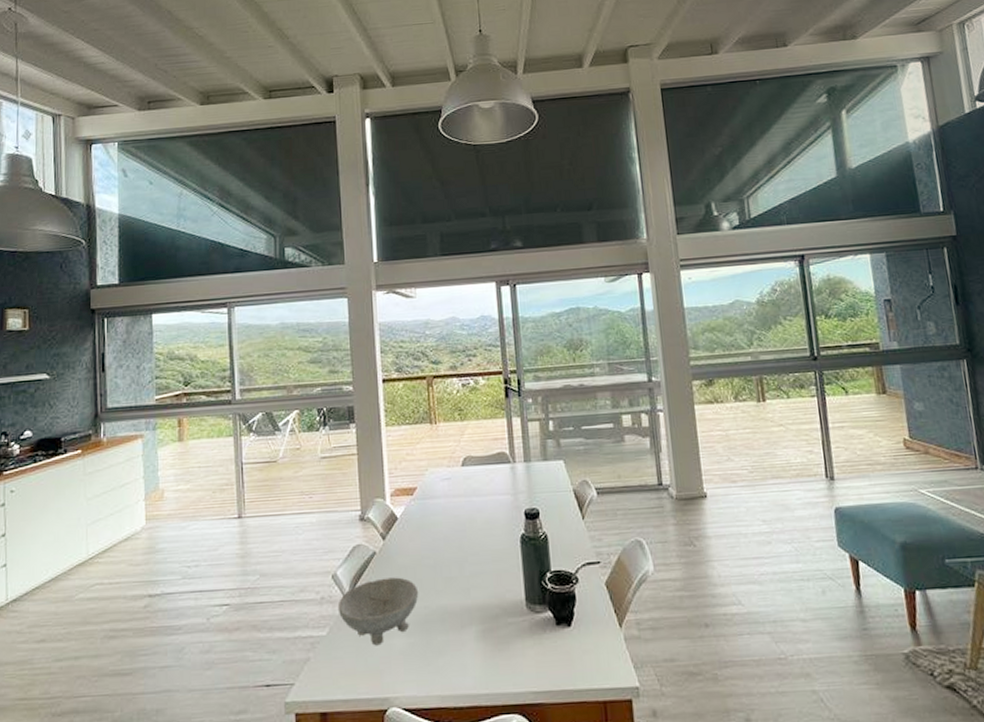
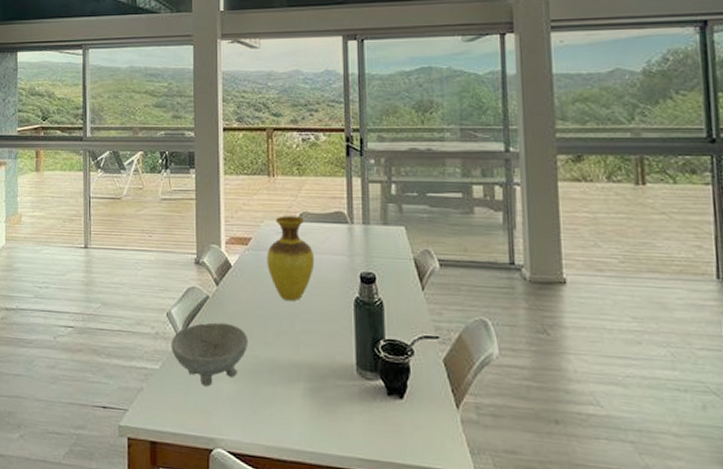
vase: none [433,460,481,546] -> present [267,216,315,301]

